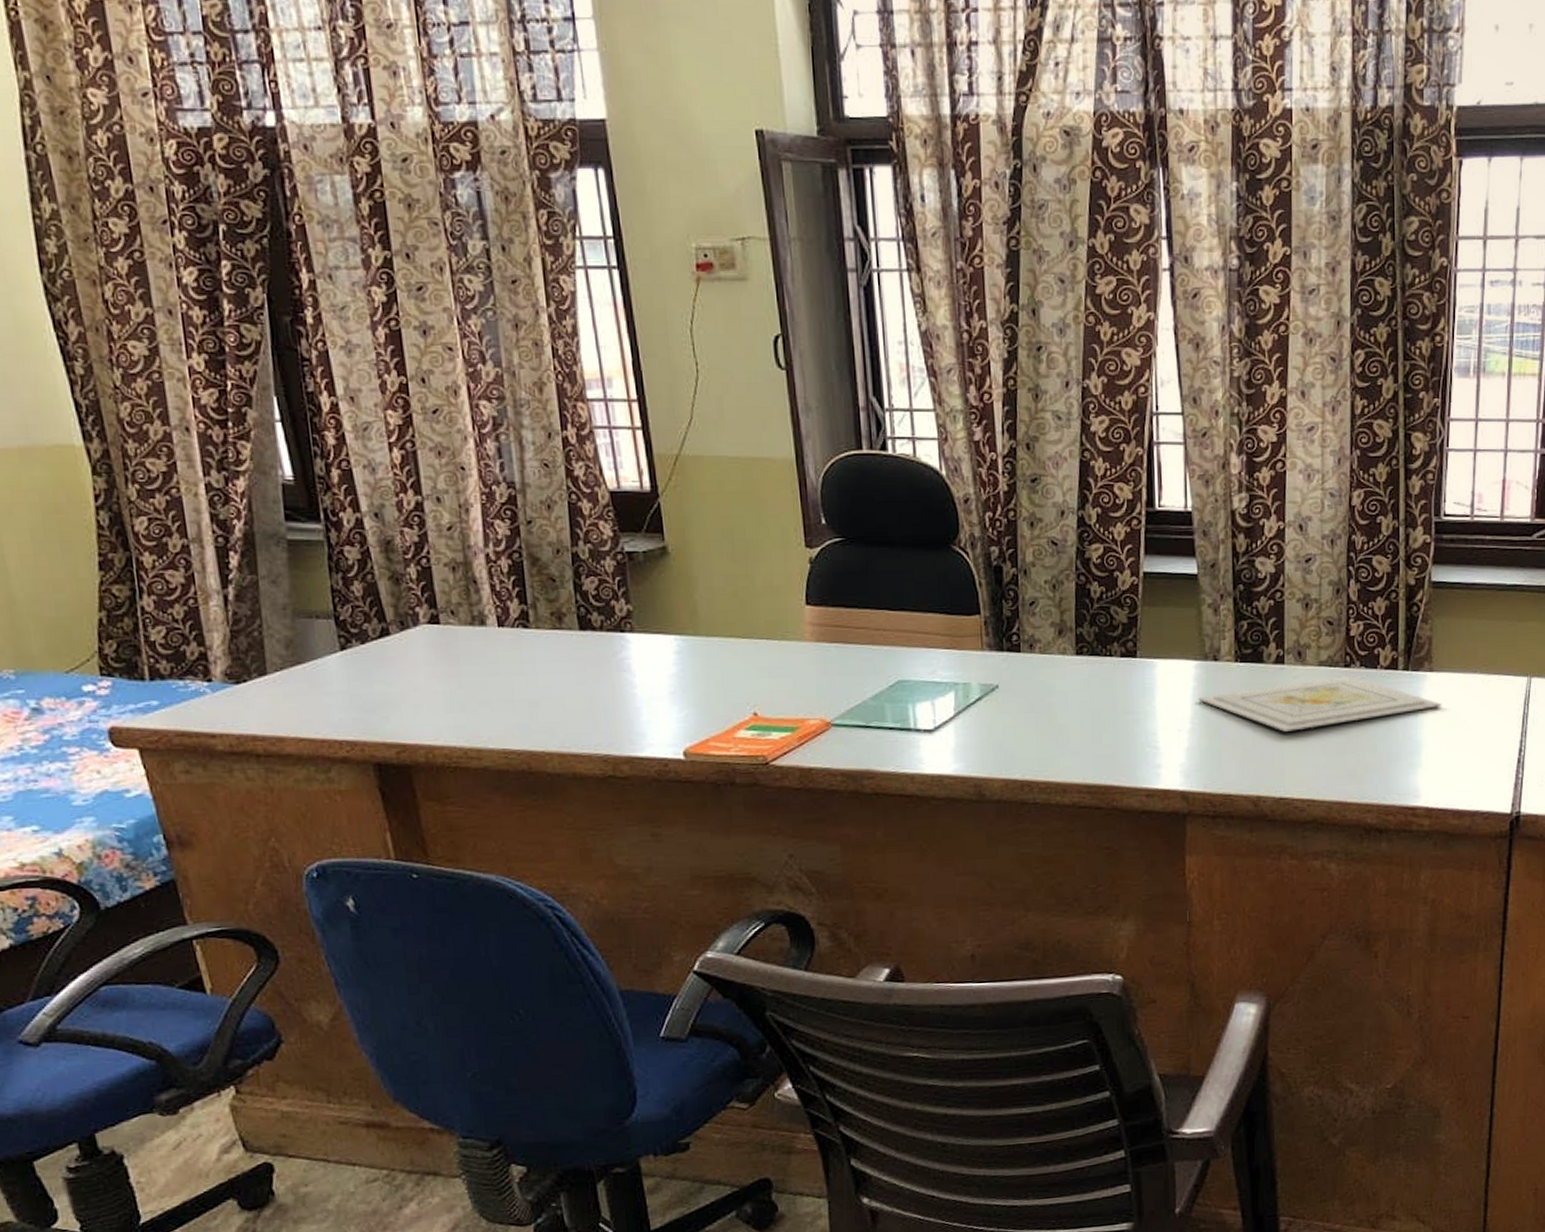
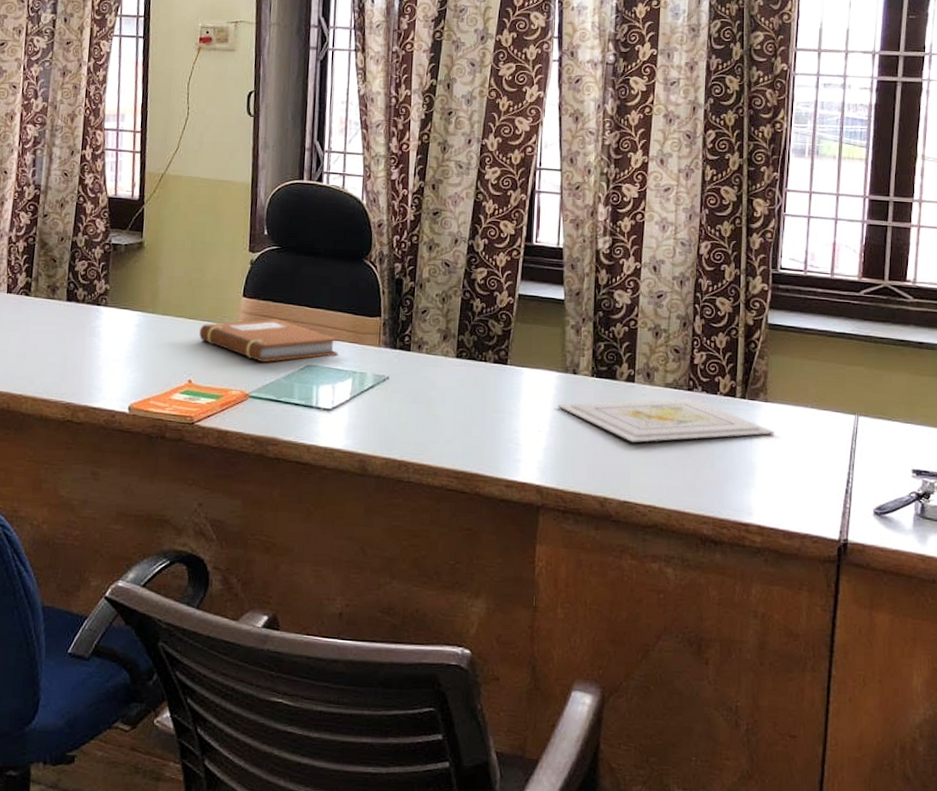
notebook: none [757,628,934,683] -> present [199,318,339,363]

